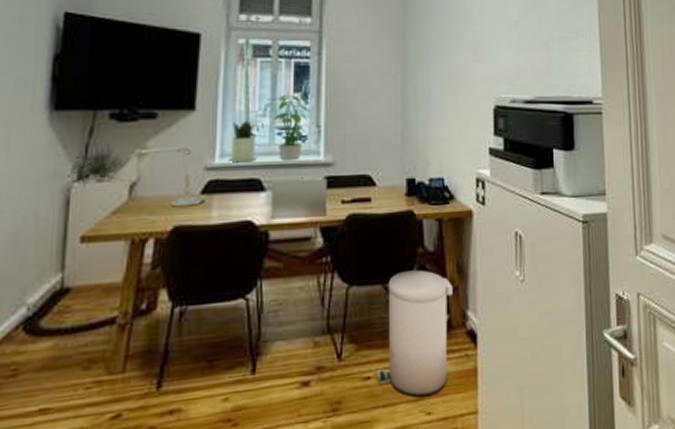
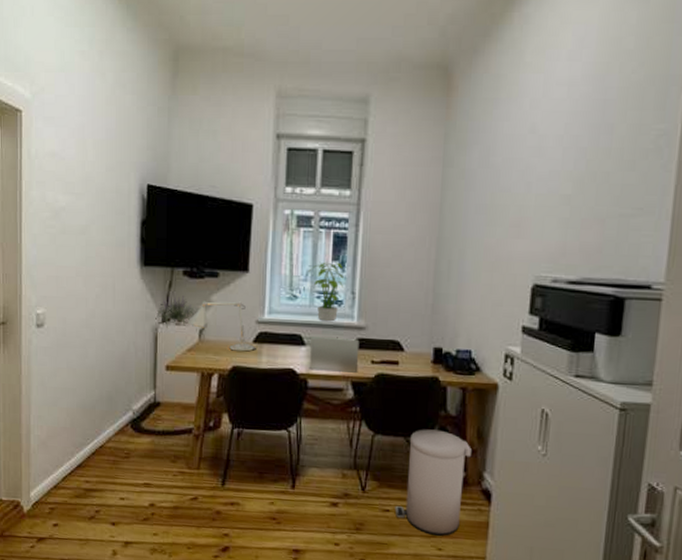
planter: present [229,120,258,163] -> none [276,283,300,320]

